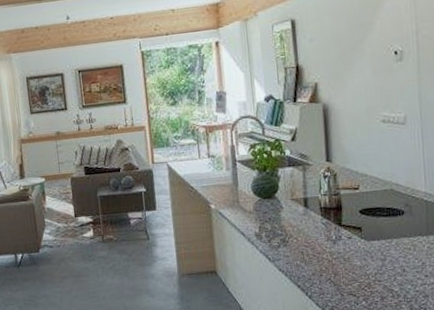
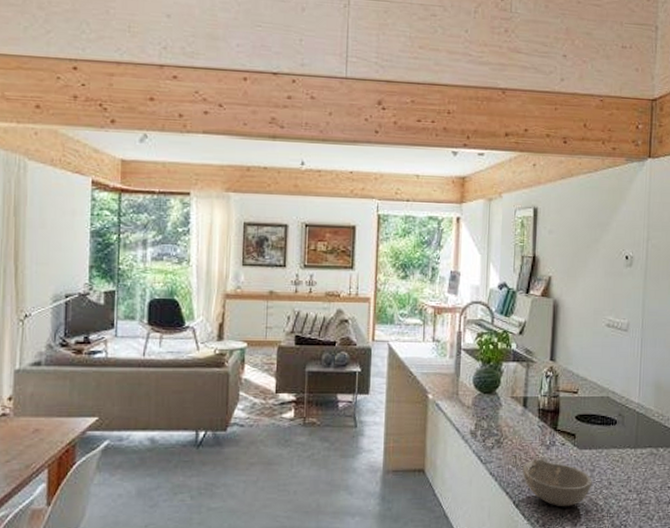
bowl: none [311,252,385,296] -> present [522,458,592,507]

